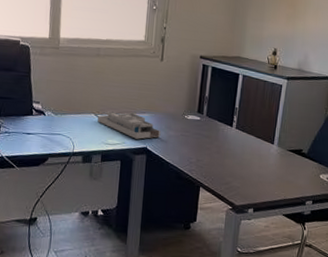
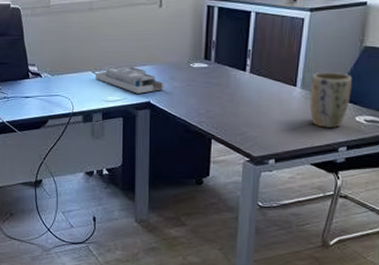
plant pot: none [284,133,319,183] -> present [309,73,353,128]

